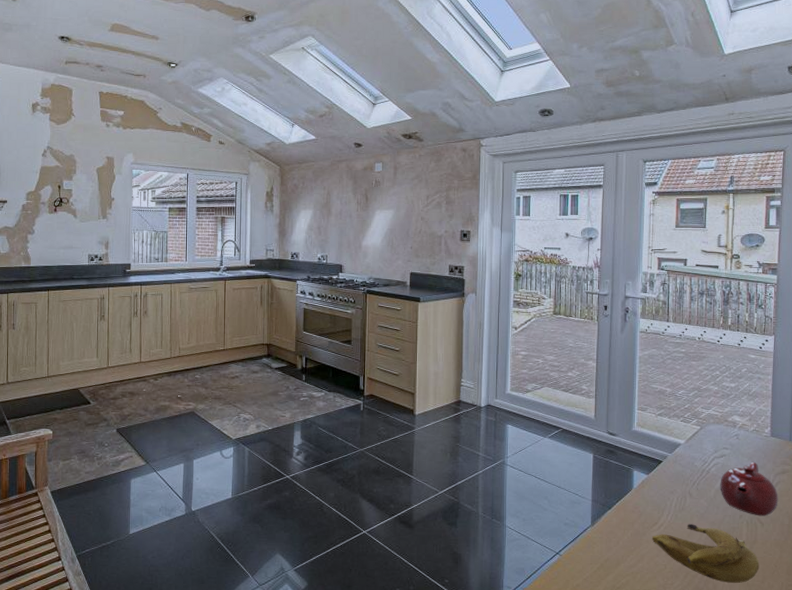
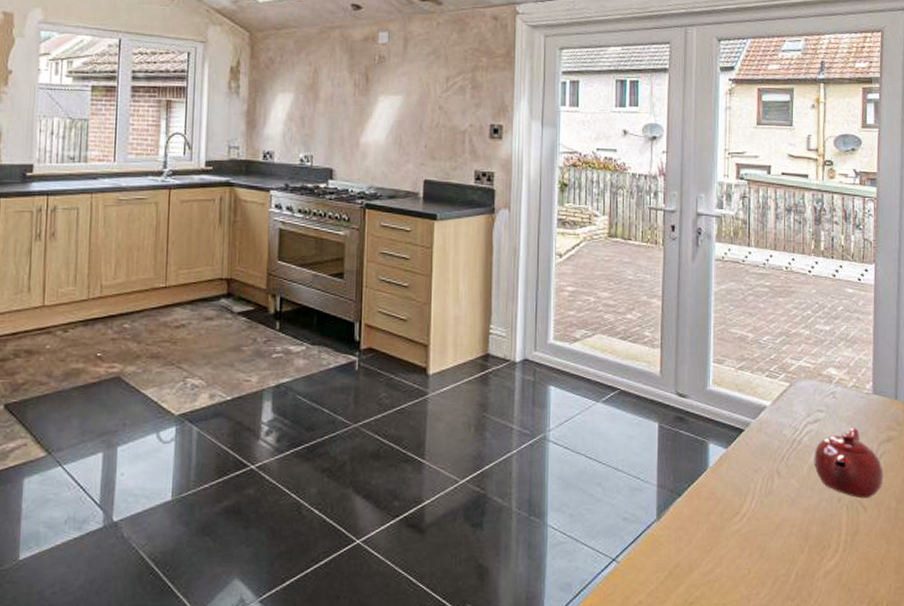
banana: present [651,524,759,583] -> none [732,512,863,589]

